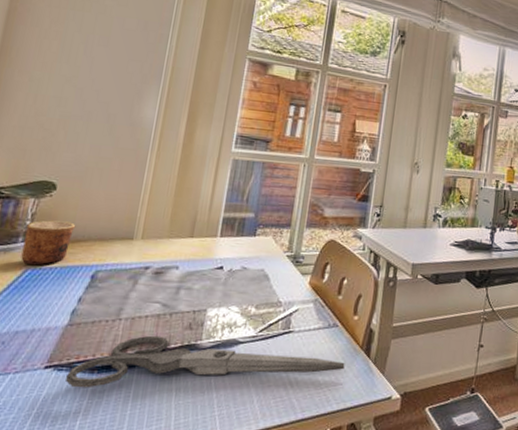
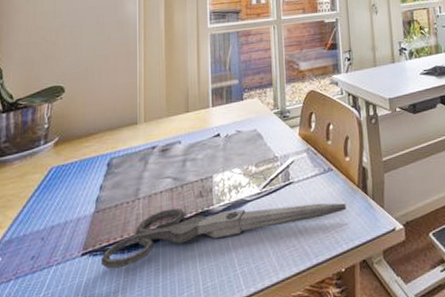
cup: present [21,220,76,266] -> none [45,118,87,164]

